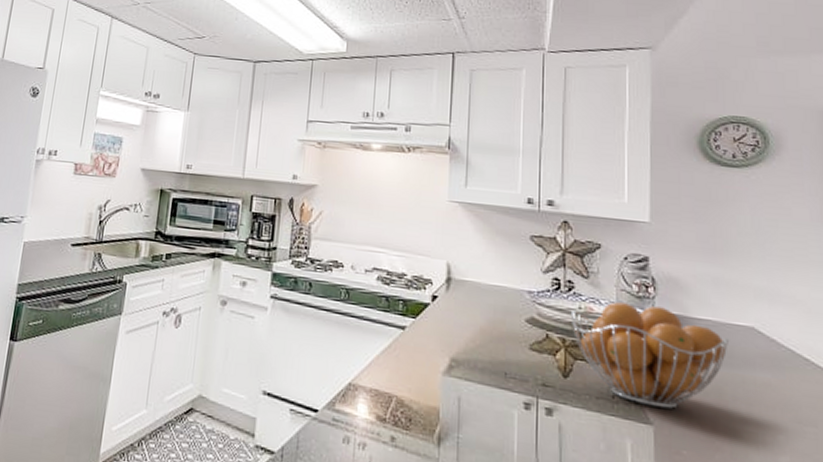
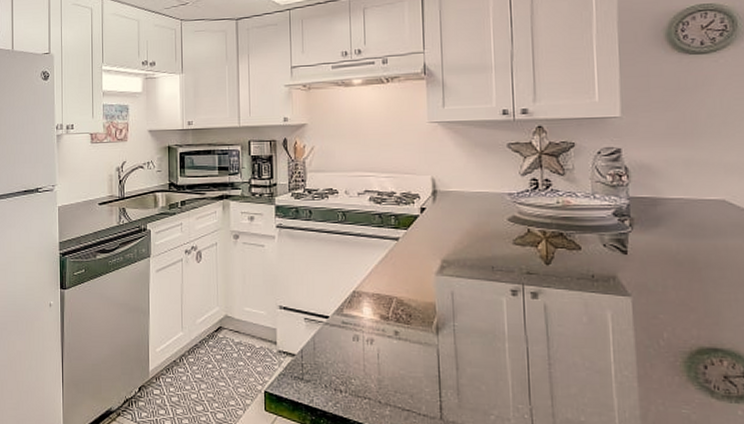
fruit basket: present [570,302,730,409] -> none [549,192,702,280]

